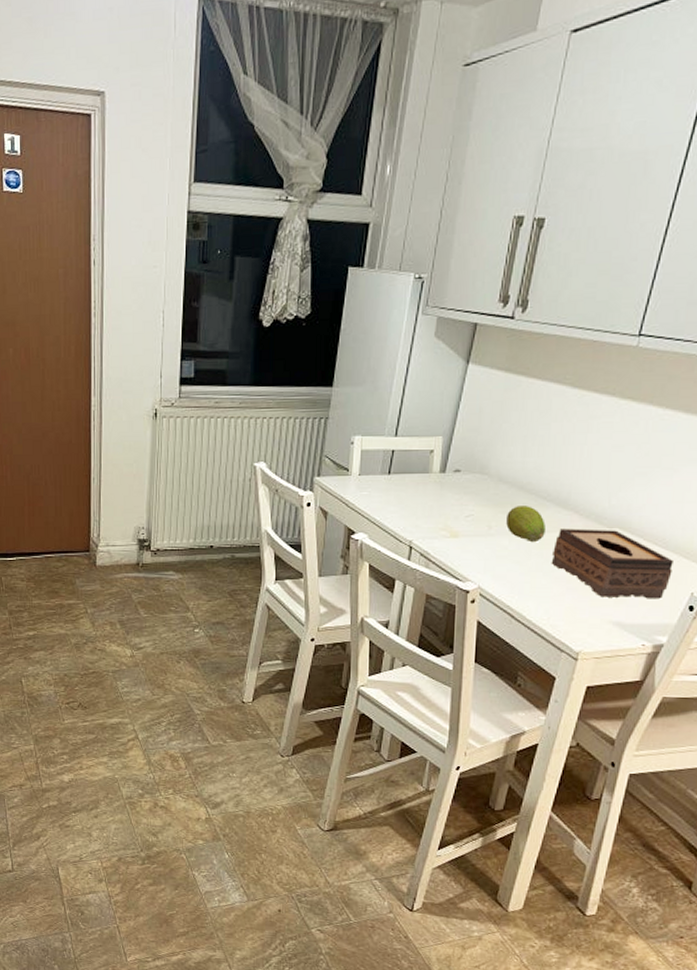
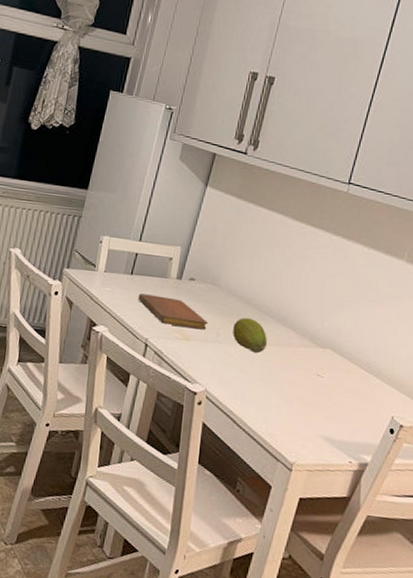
notebook: none [398,493,479,524] -> present [138,293,209,330]
tissue box: present [551,529,673,599] -> none [271,343,376,420]

